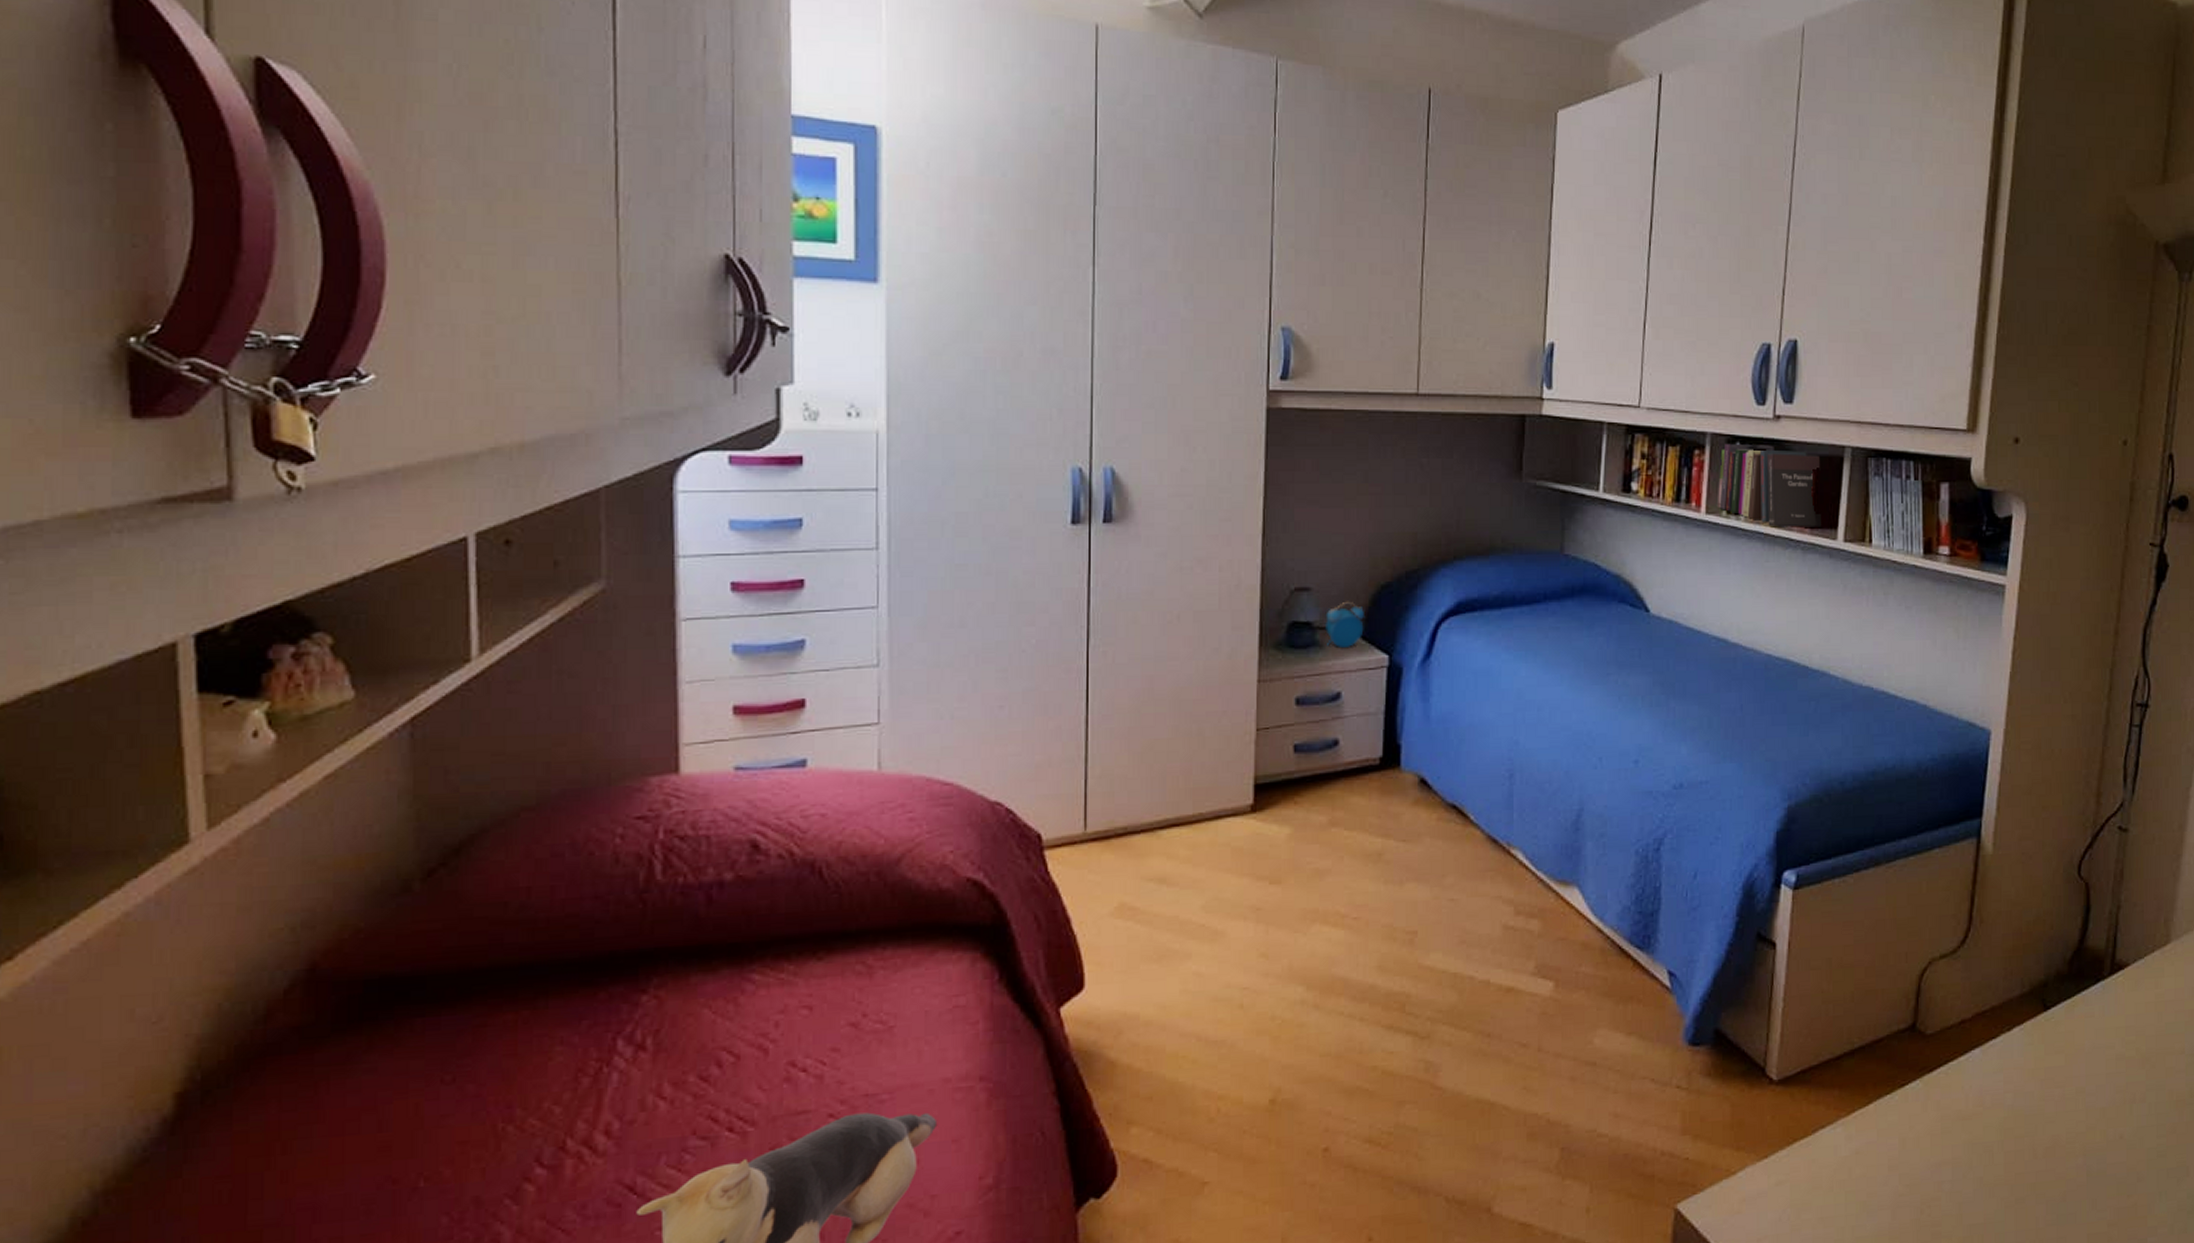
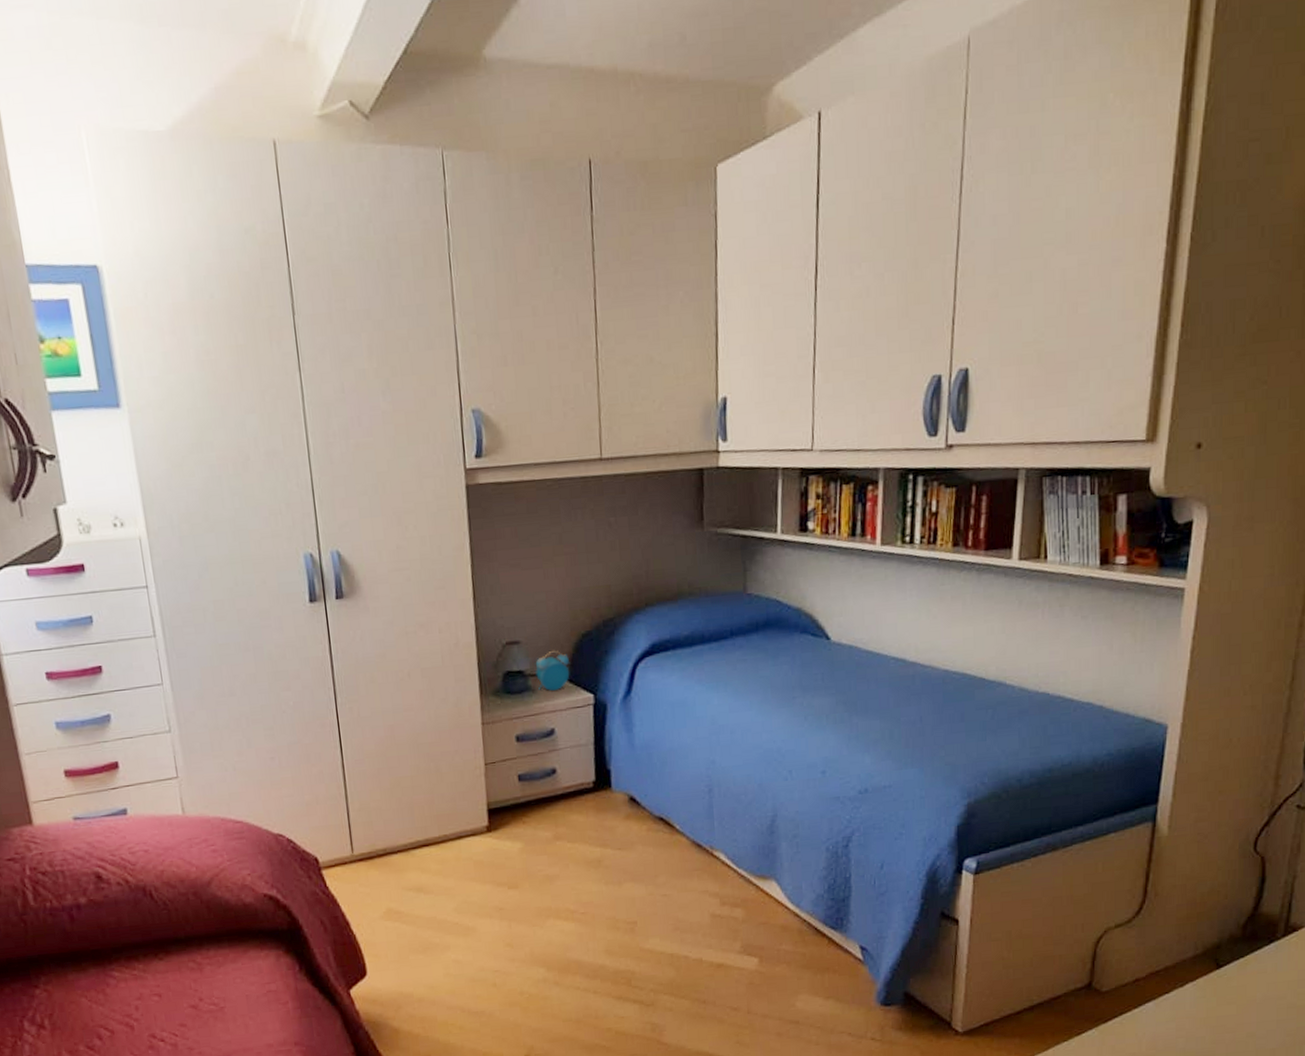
books: present [1716,443,1821,527] -> none [891,474,996,552]

